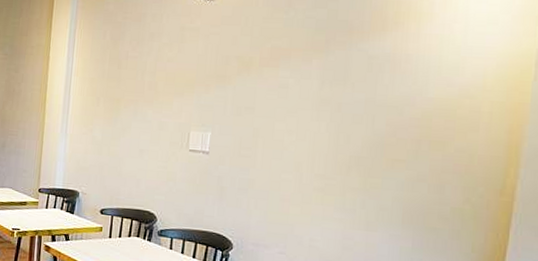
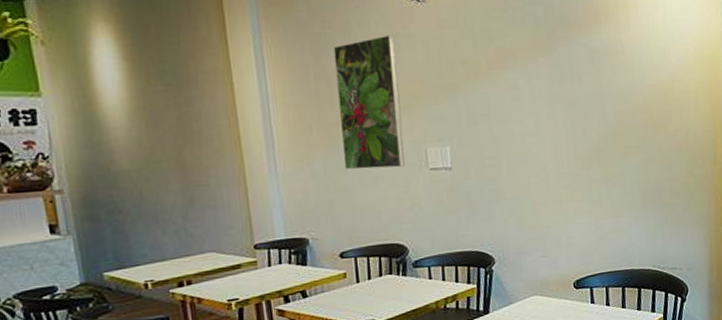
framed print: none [118,27,181,145] -> present [333,34,405,170]

